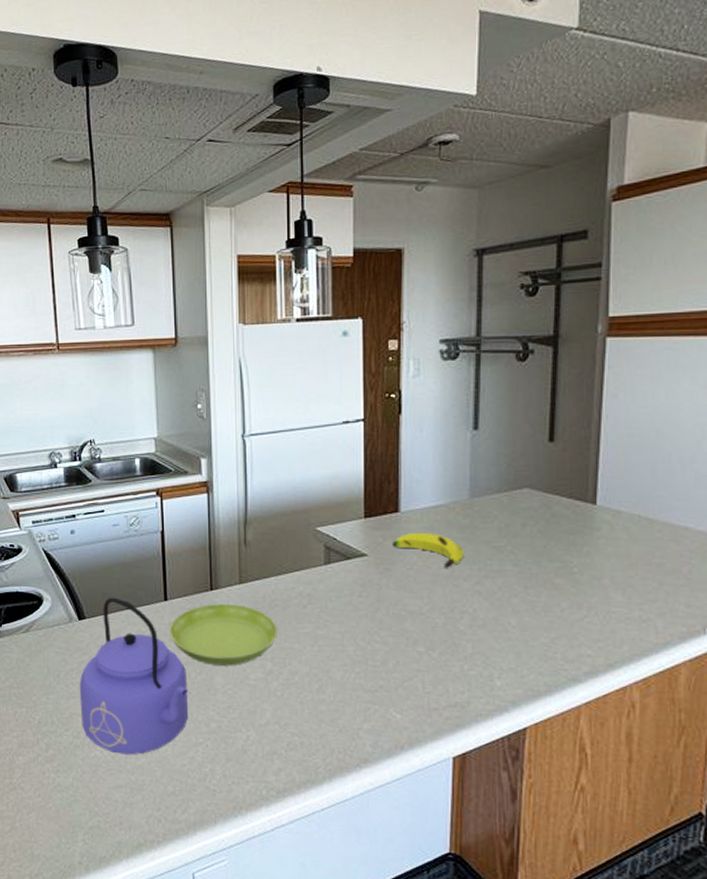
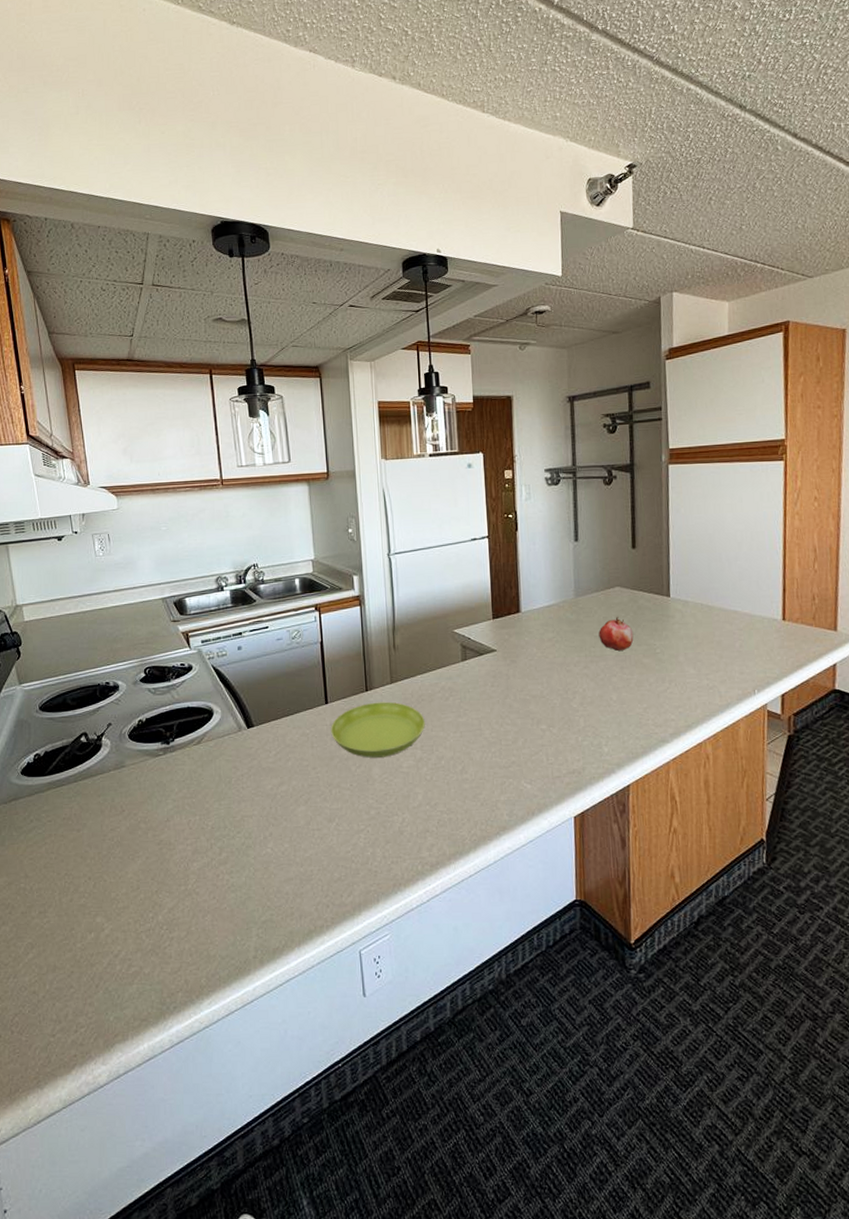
kettle: present [79,597,189,755] -> none [249,704,351,849]
banana: present [391,532,464,568] -> none [515,628,574,657]
fruit: none [498,524,544,566] -> present [598,616,634,651]

